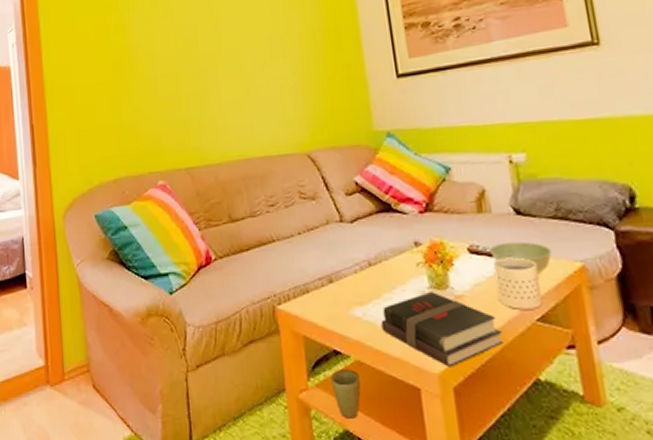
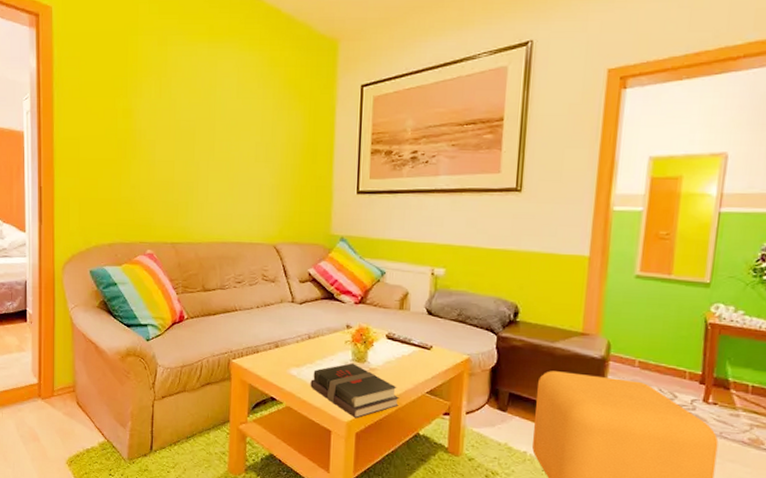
cup: present [330,369,361,419] -> none [265,411,287,447]
bowl: present [490,241,553,275] -> none [403,334,449,361]
mug: present [494,257,542,310] -> none [402,345,436,385]

